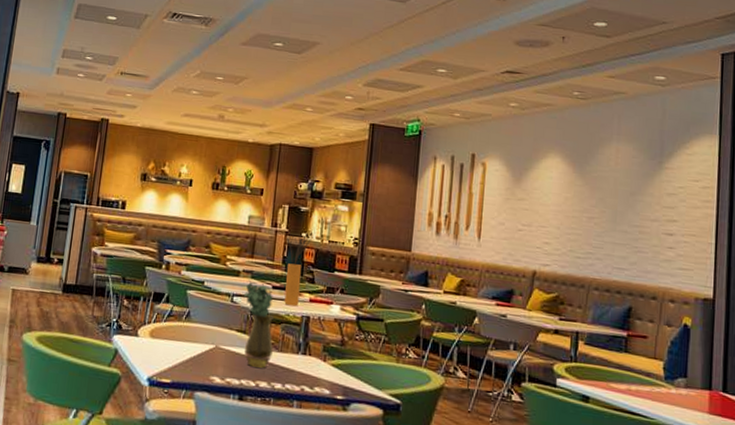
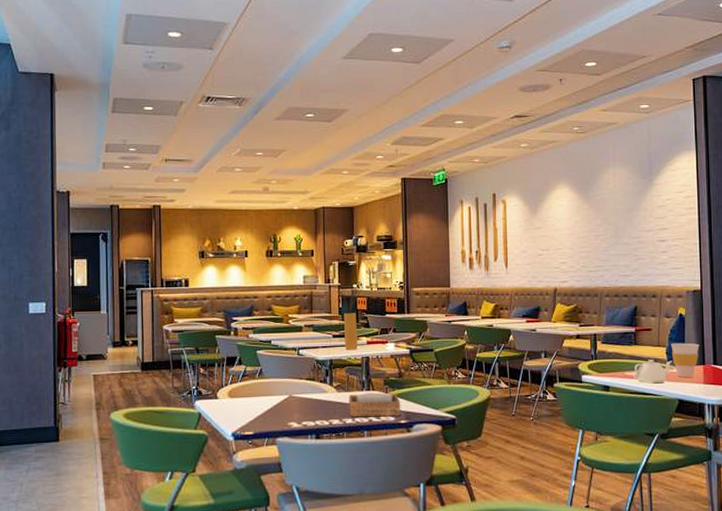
vase: present [244,279,274,368] -> none [309,333,340,408]
napkin holder: none [279,356,340,391] -> present [348,392,401,418]
teapot: none [619,373,672,405] -> present [632,360,673,384]
cup: none [669,357,706,404] -> present [671,342,699,378]

